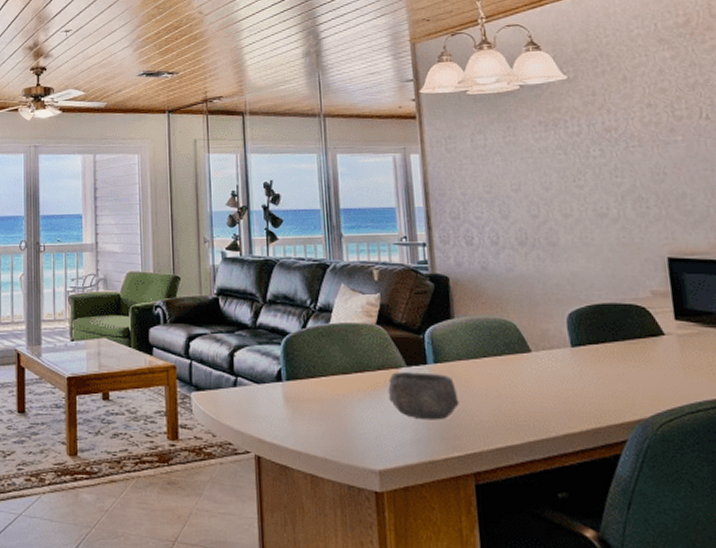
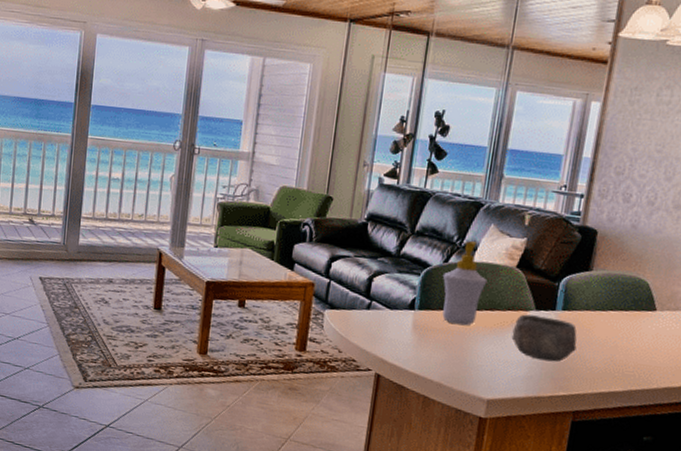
soap bottle: none [303,303,350,392] -> present [442,241,488,326]

